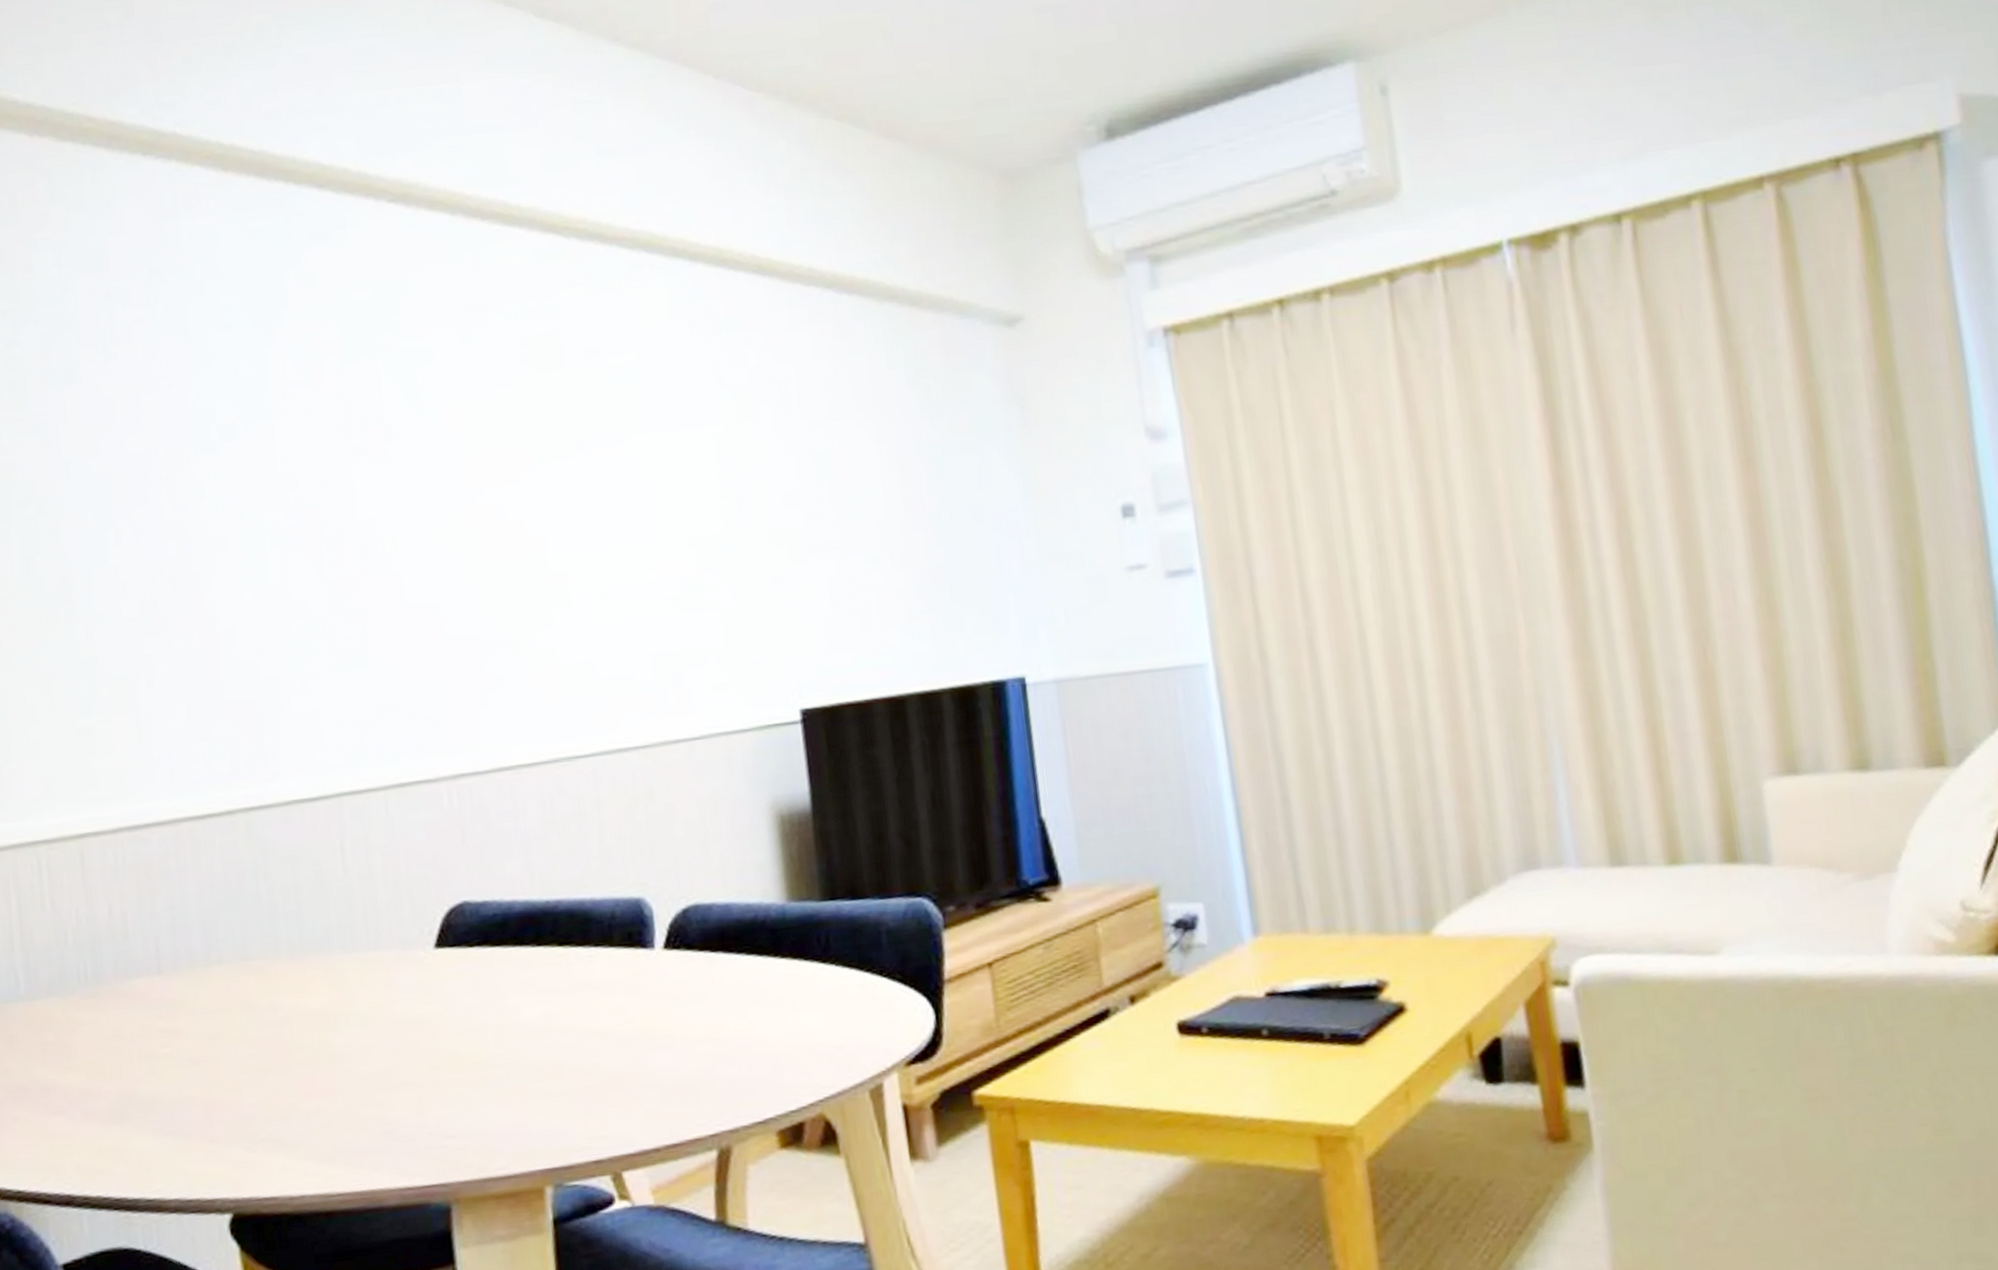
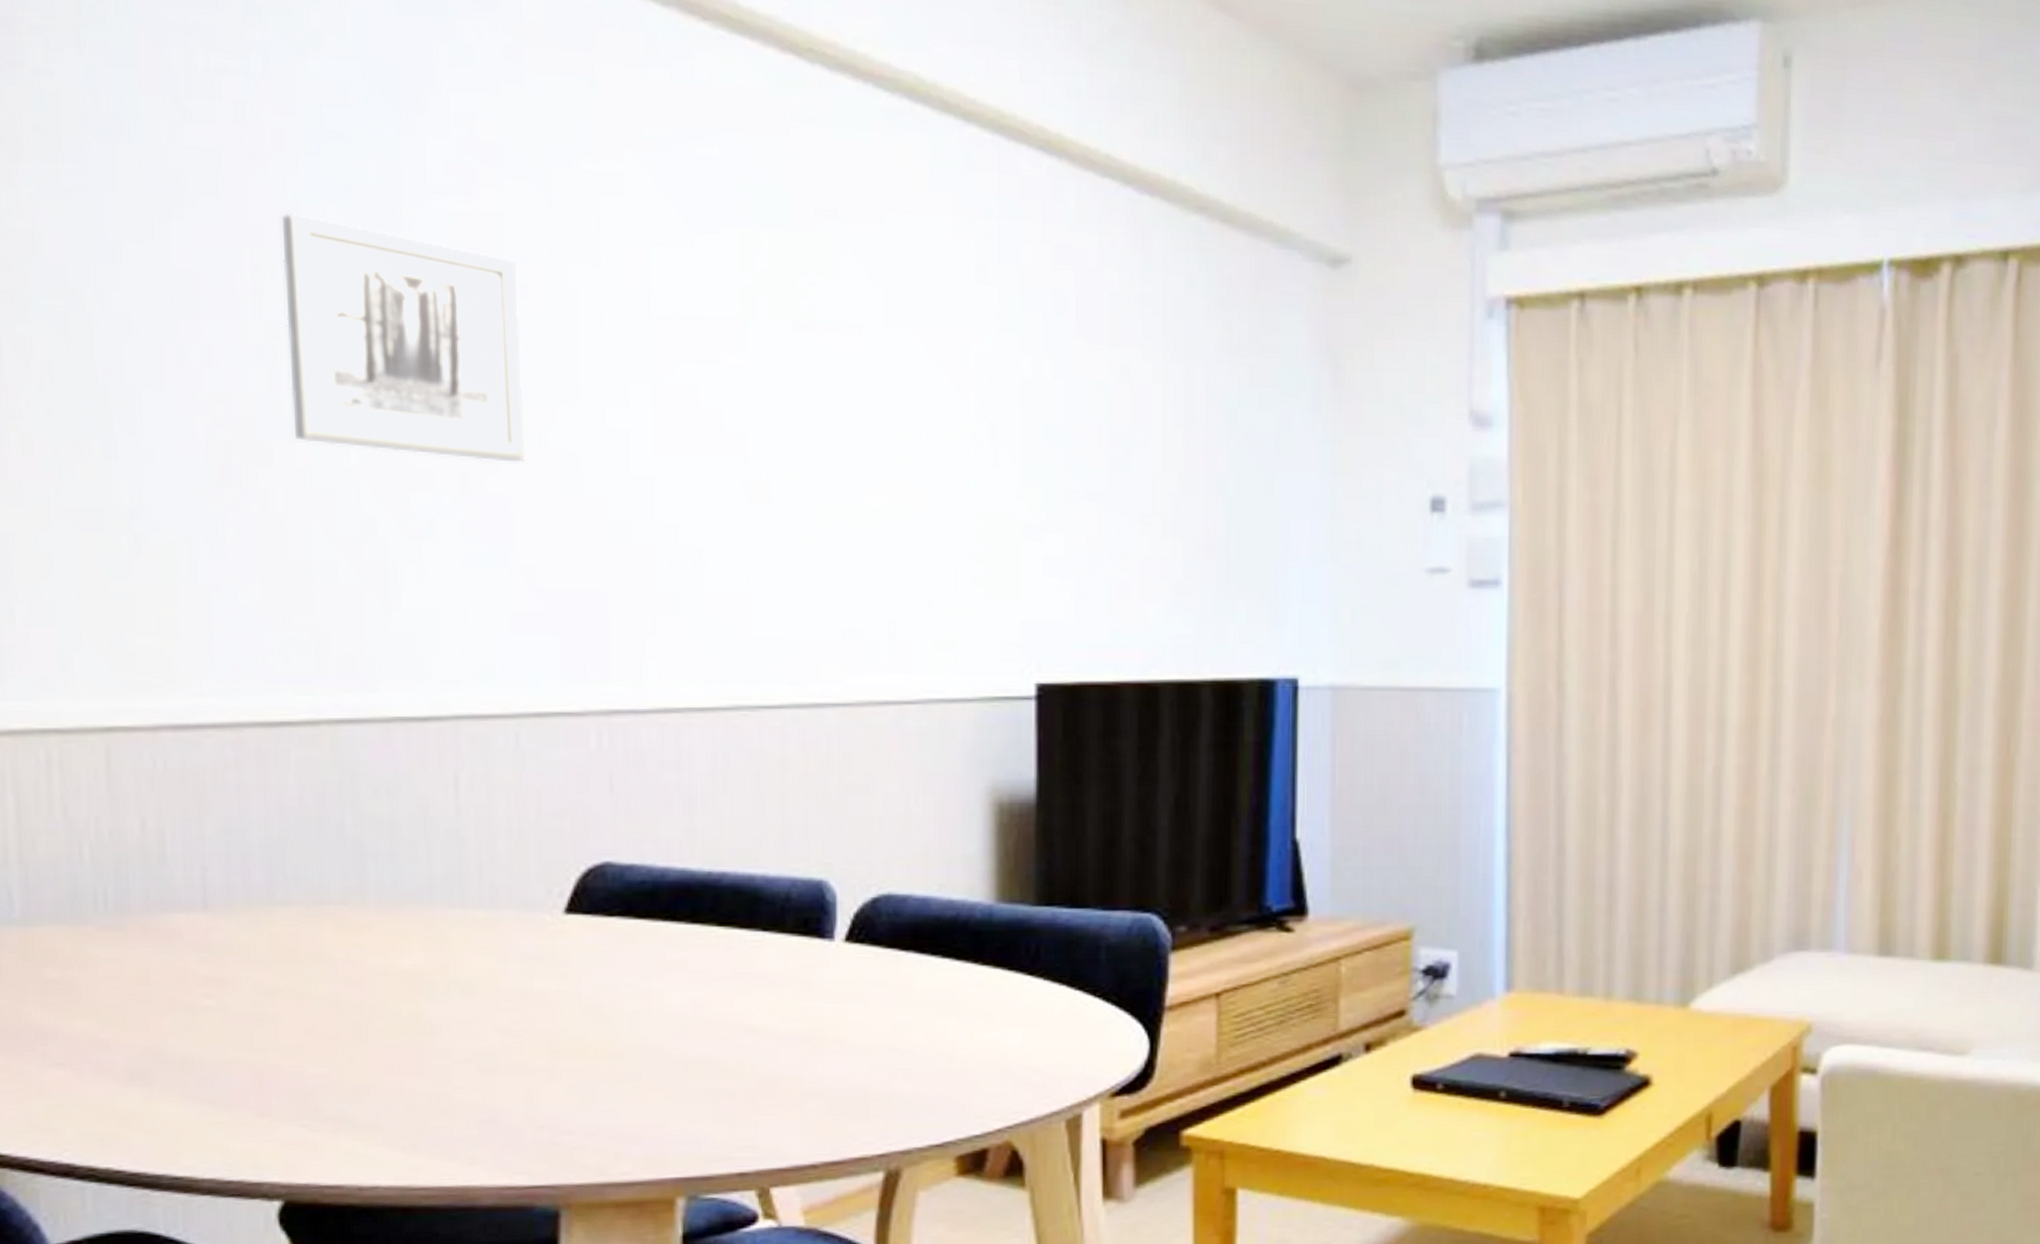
wall art: none [184,417,376,591] -> present [281,213,525,463]

